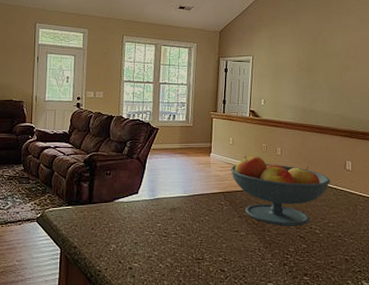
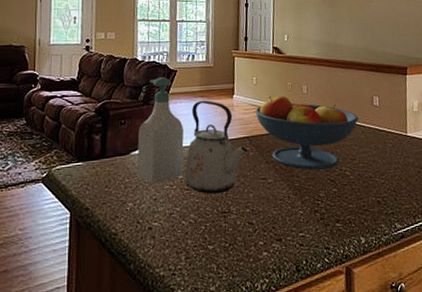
soap bottle: none [120,134,163,230] -> present [137,77,184,184]
kettle: none [163,156,222,242] -> present [185,100,248,195]

